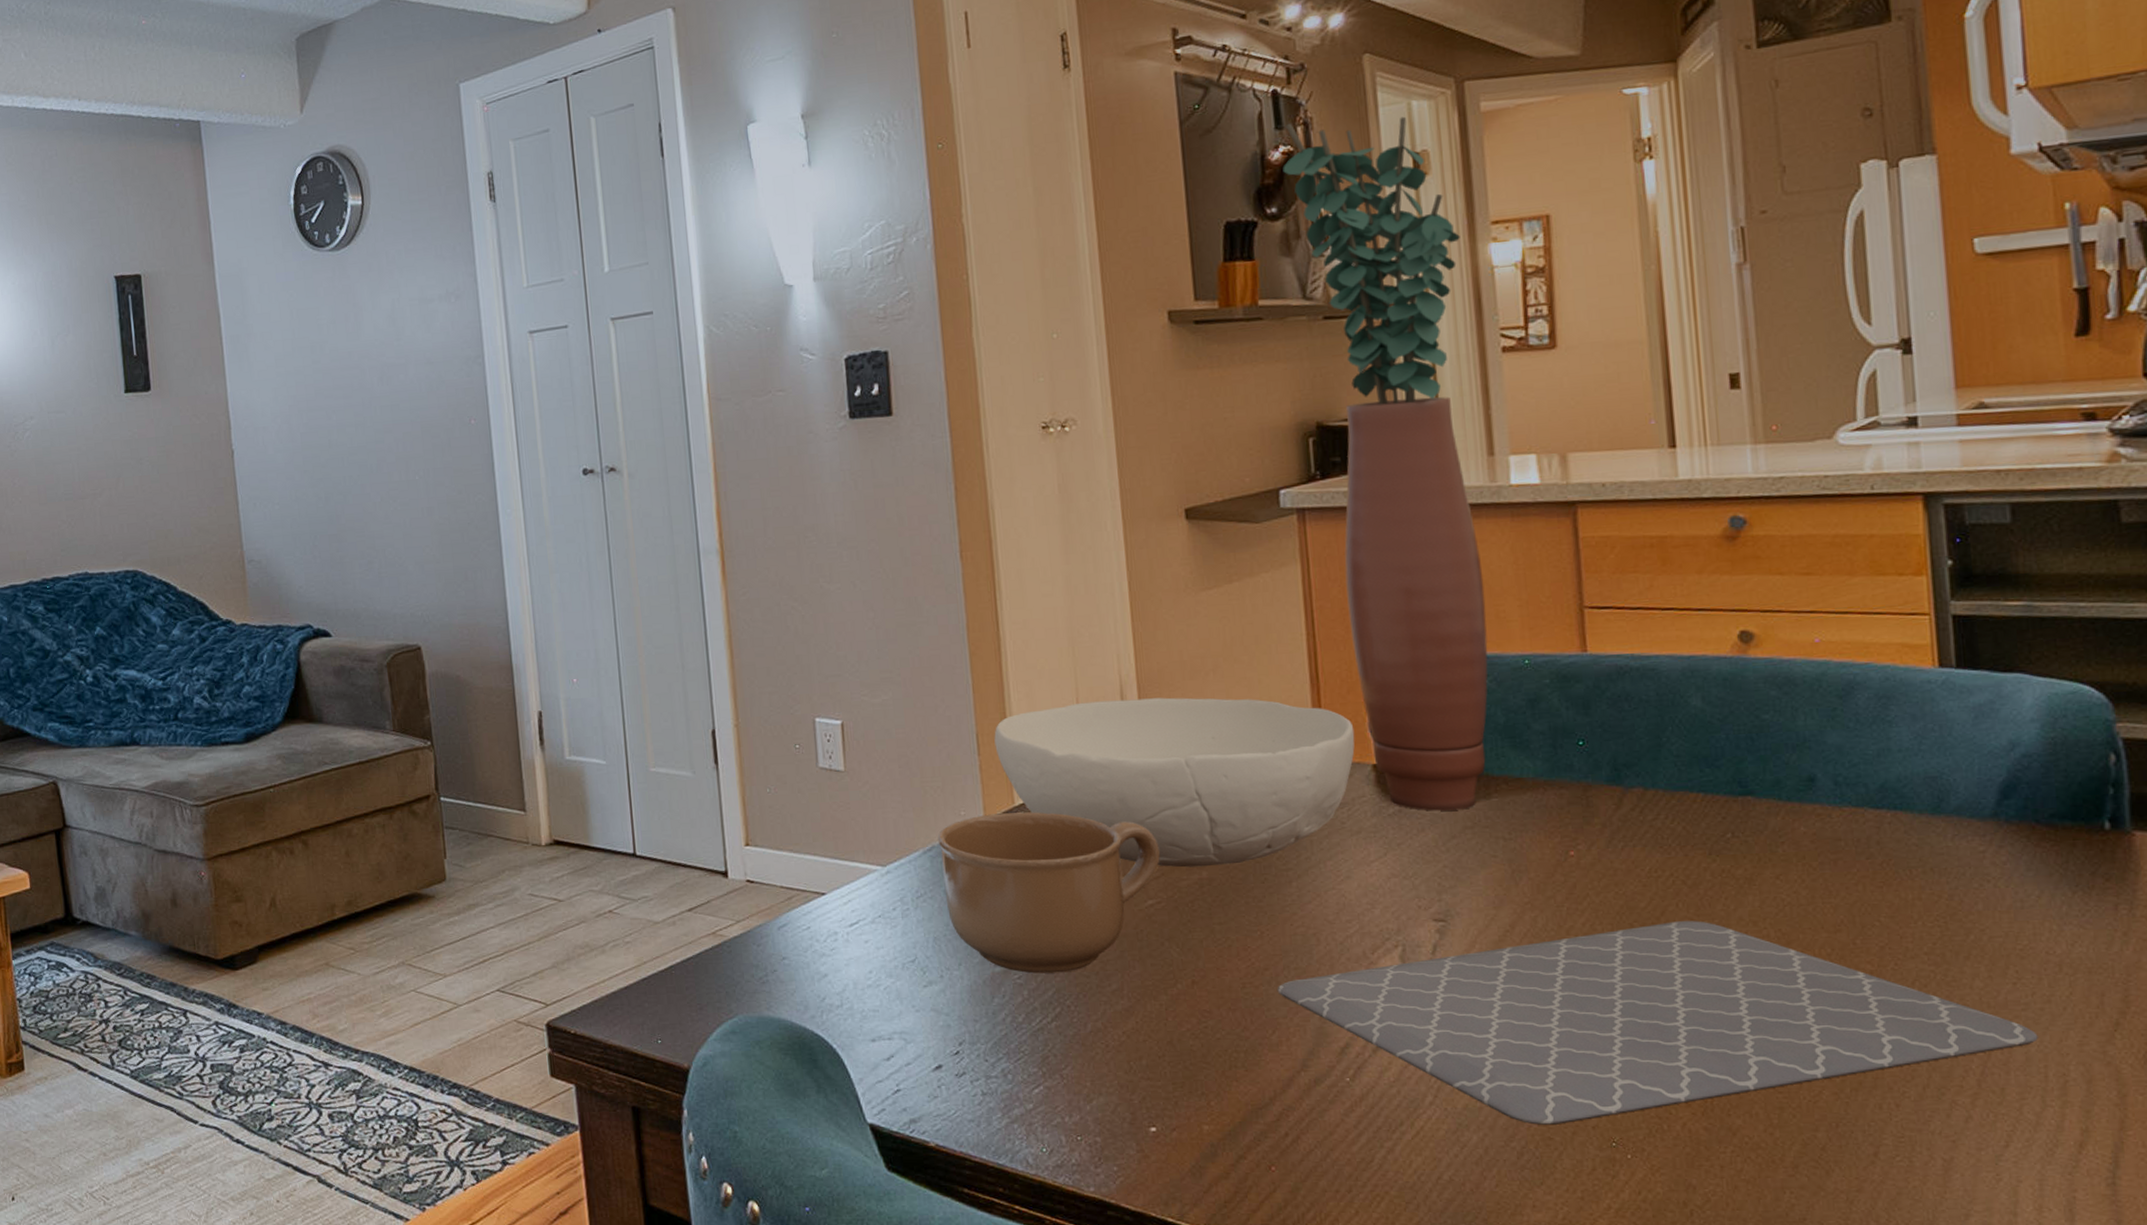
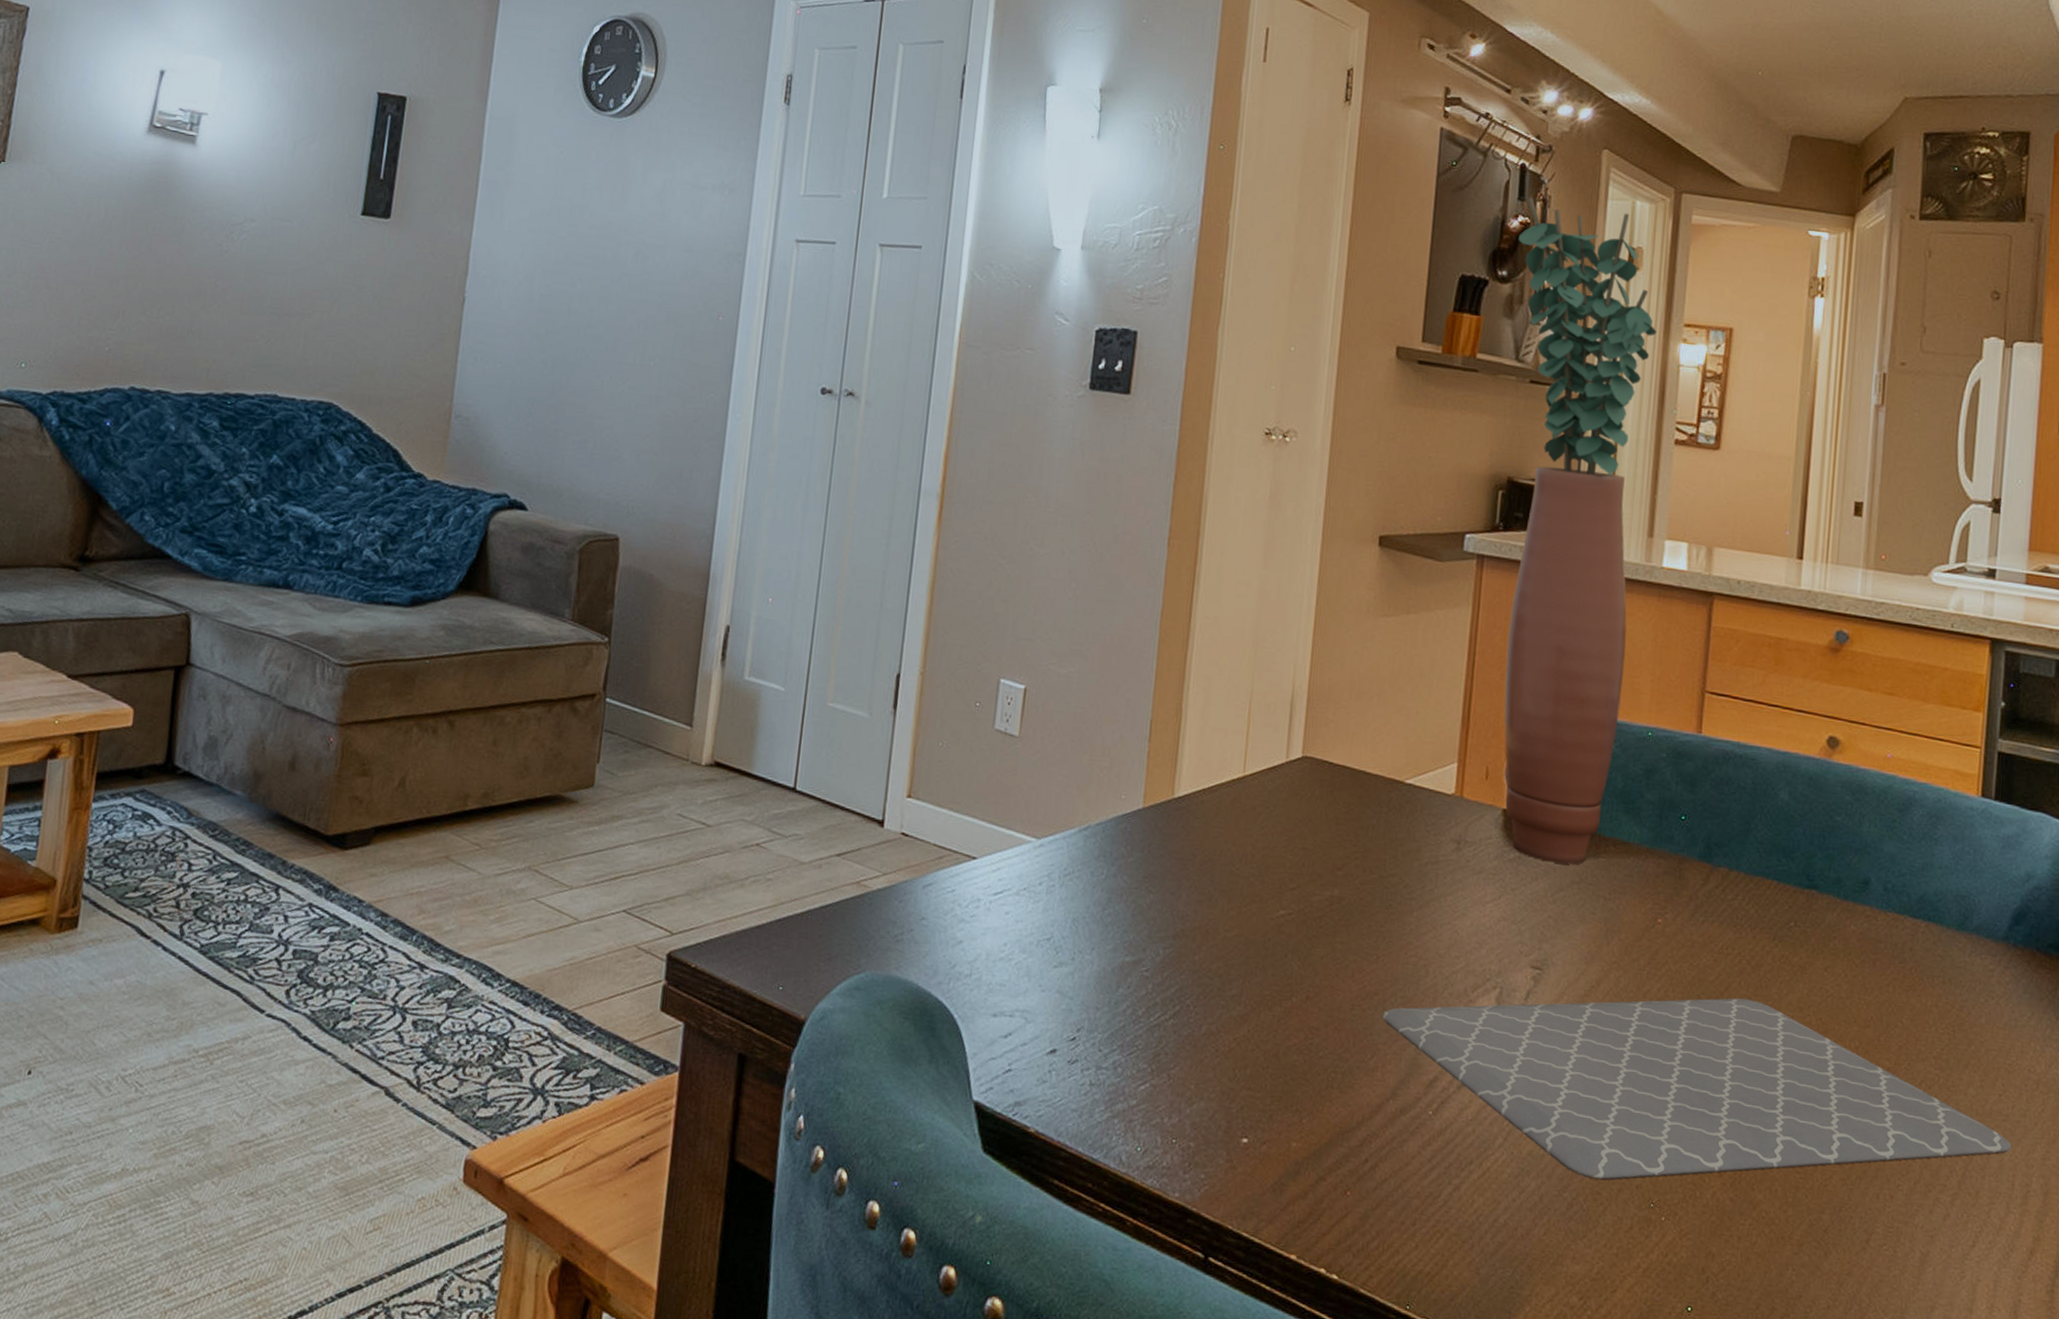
teacup: present [937,812,1160,974] -> none [1091,802,1300,971]
bowl: present [994,697,1355,868] -> none [1166,705,1493,887]

